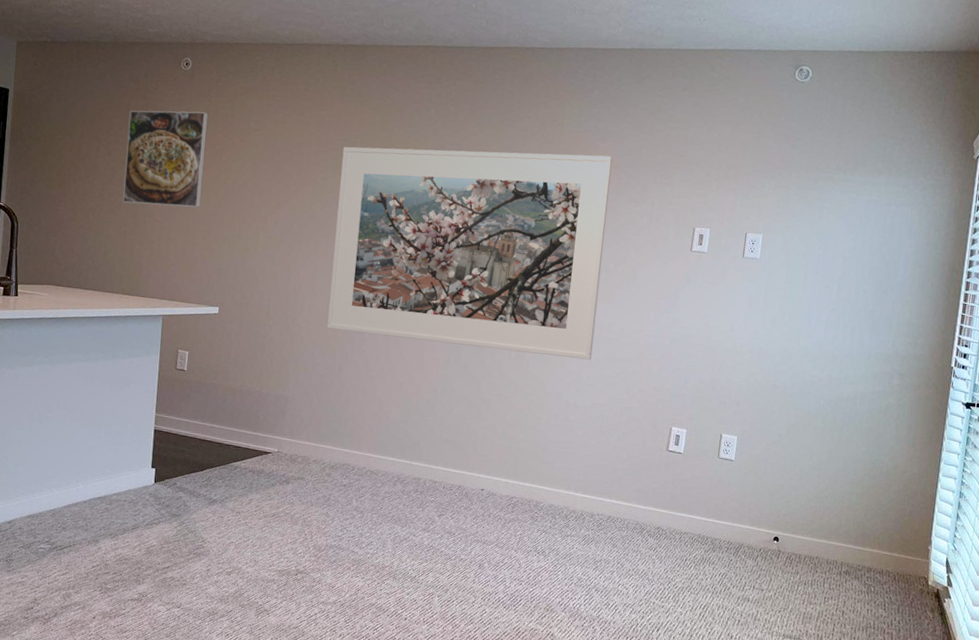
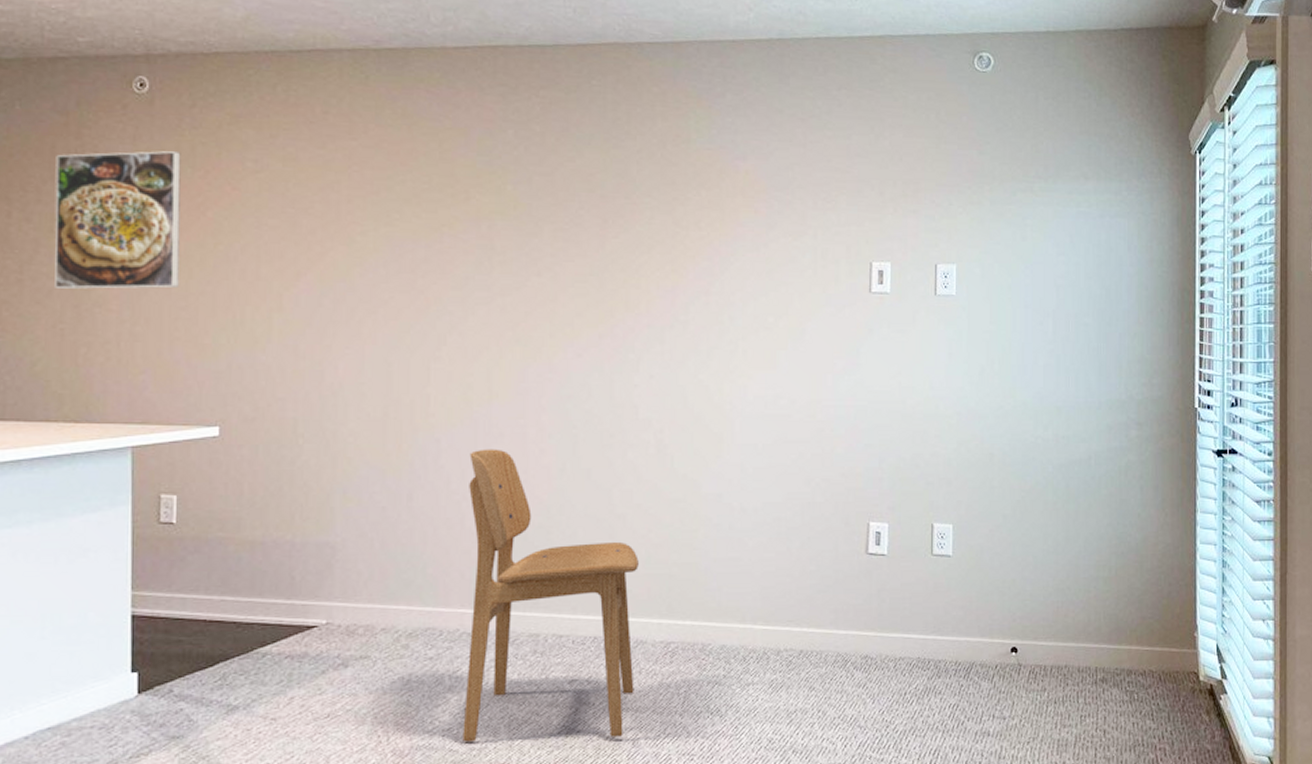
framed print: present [327,146,612,360] -> none [385,178,759,447]
dining chair: none [361,341,496,560] -> present [462,449,639,742]

